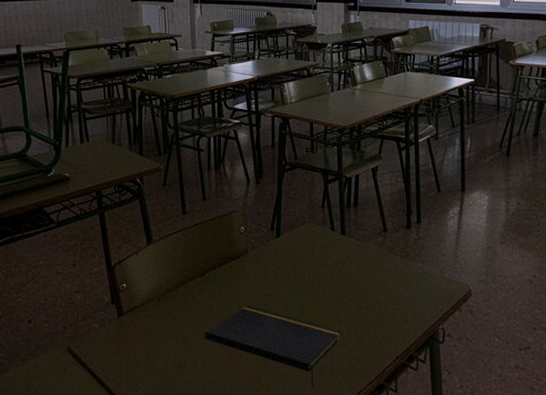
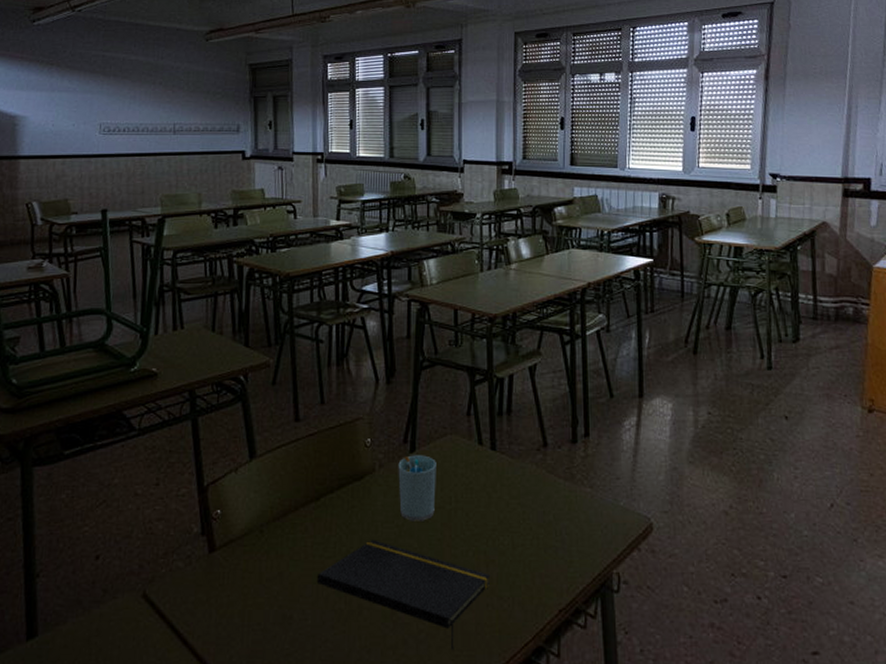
cup: none [267,239,298,291] -> present [398,455,436,521]

